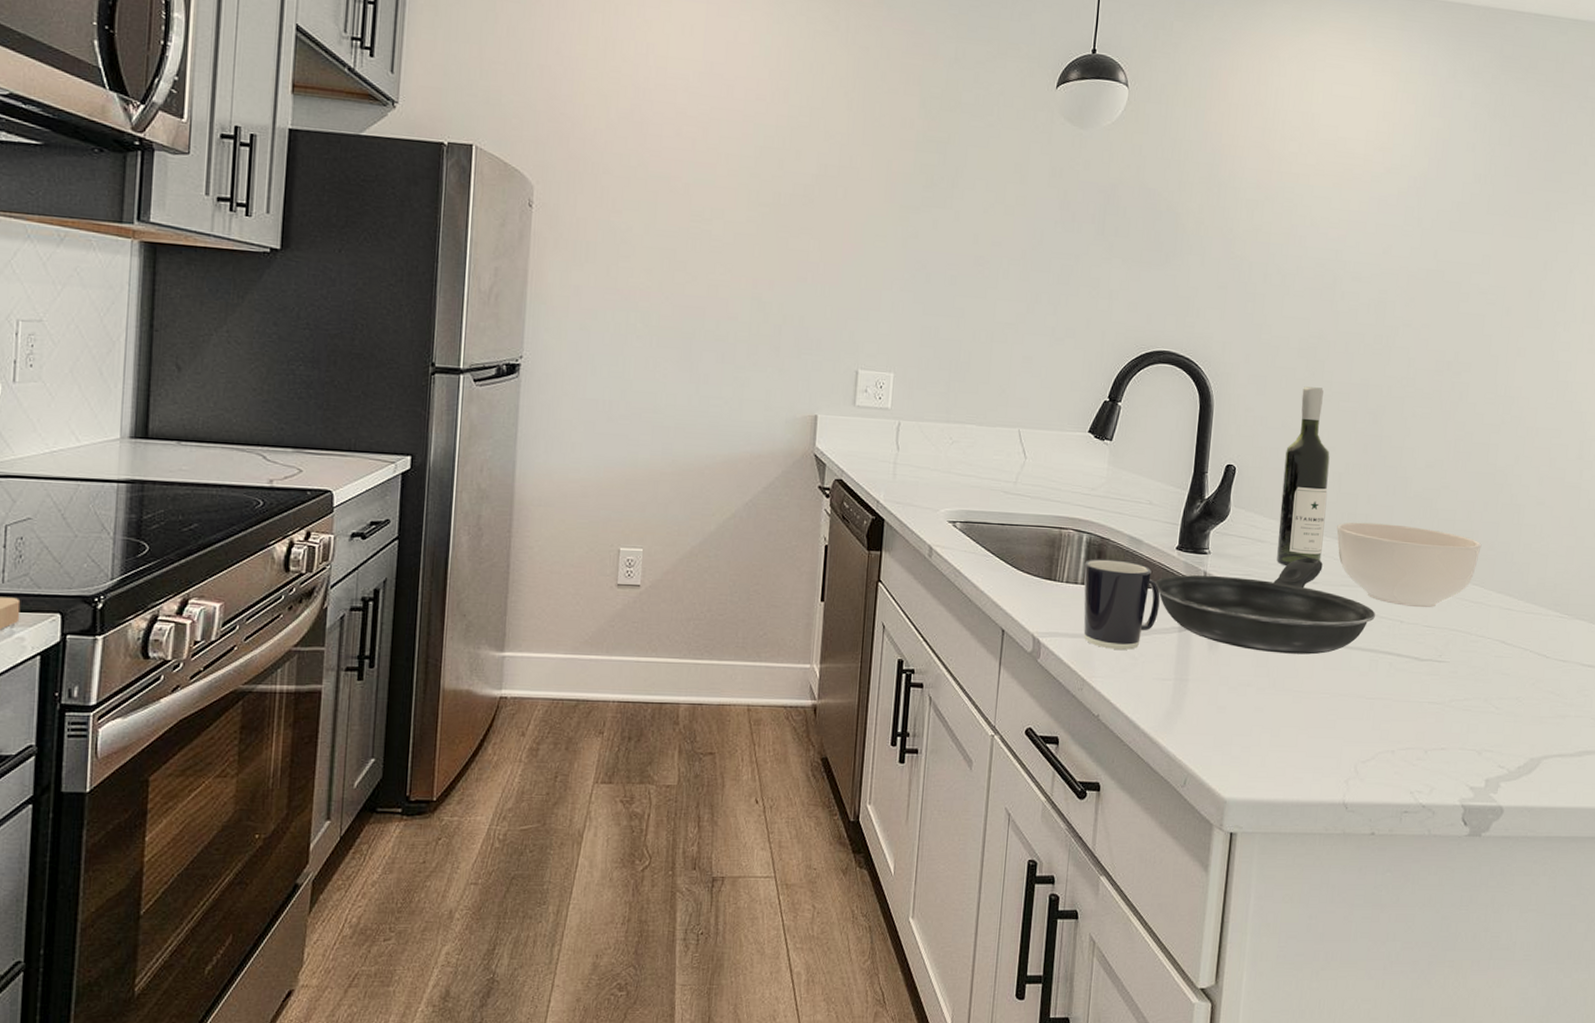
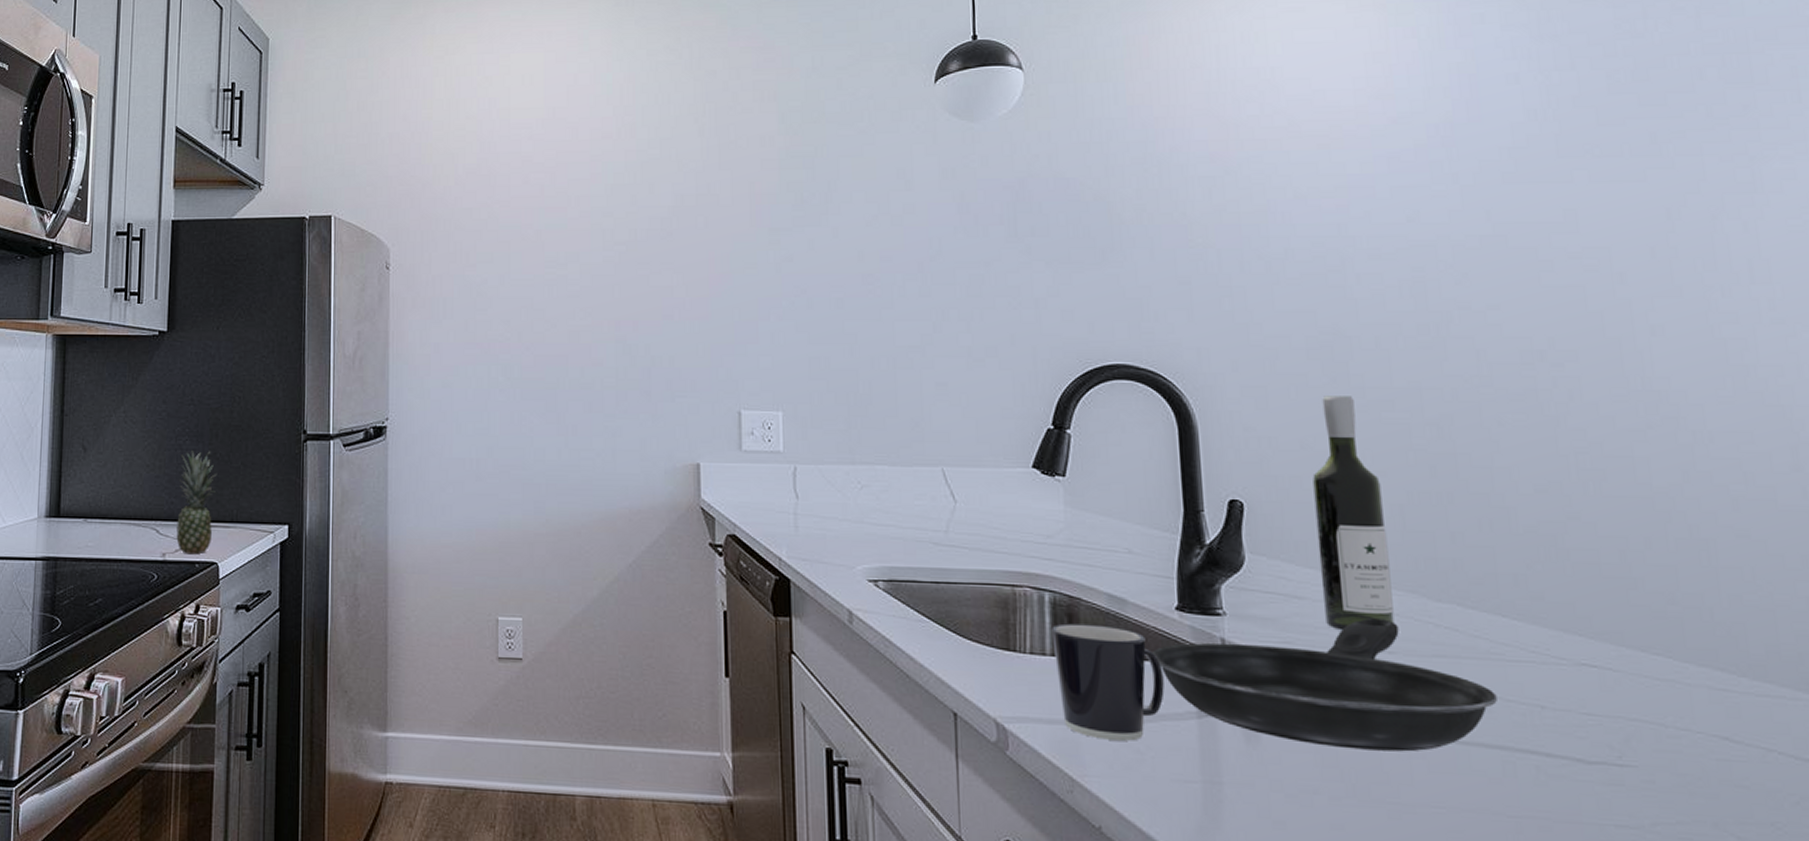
fruit: none [286,377,335,482] -> present [176,451,217,555]
bowl: present [1337,522,1482,608] -> none [1410,569,1655,688]

